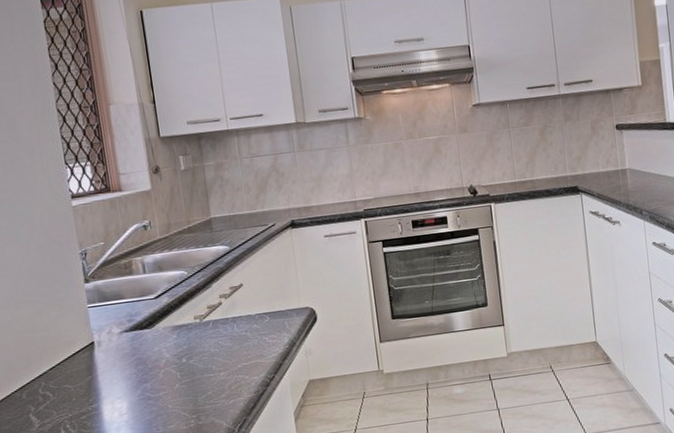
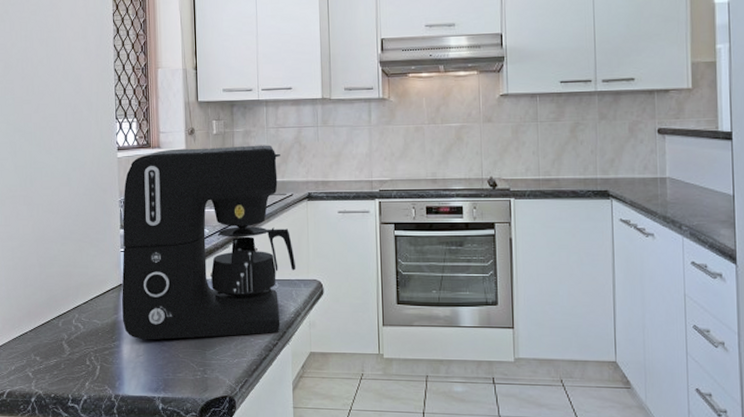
coffee maker: none [84,175,286,398] -> present [121,145,296,340]

